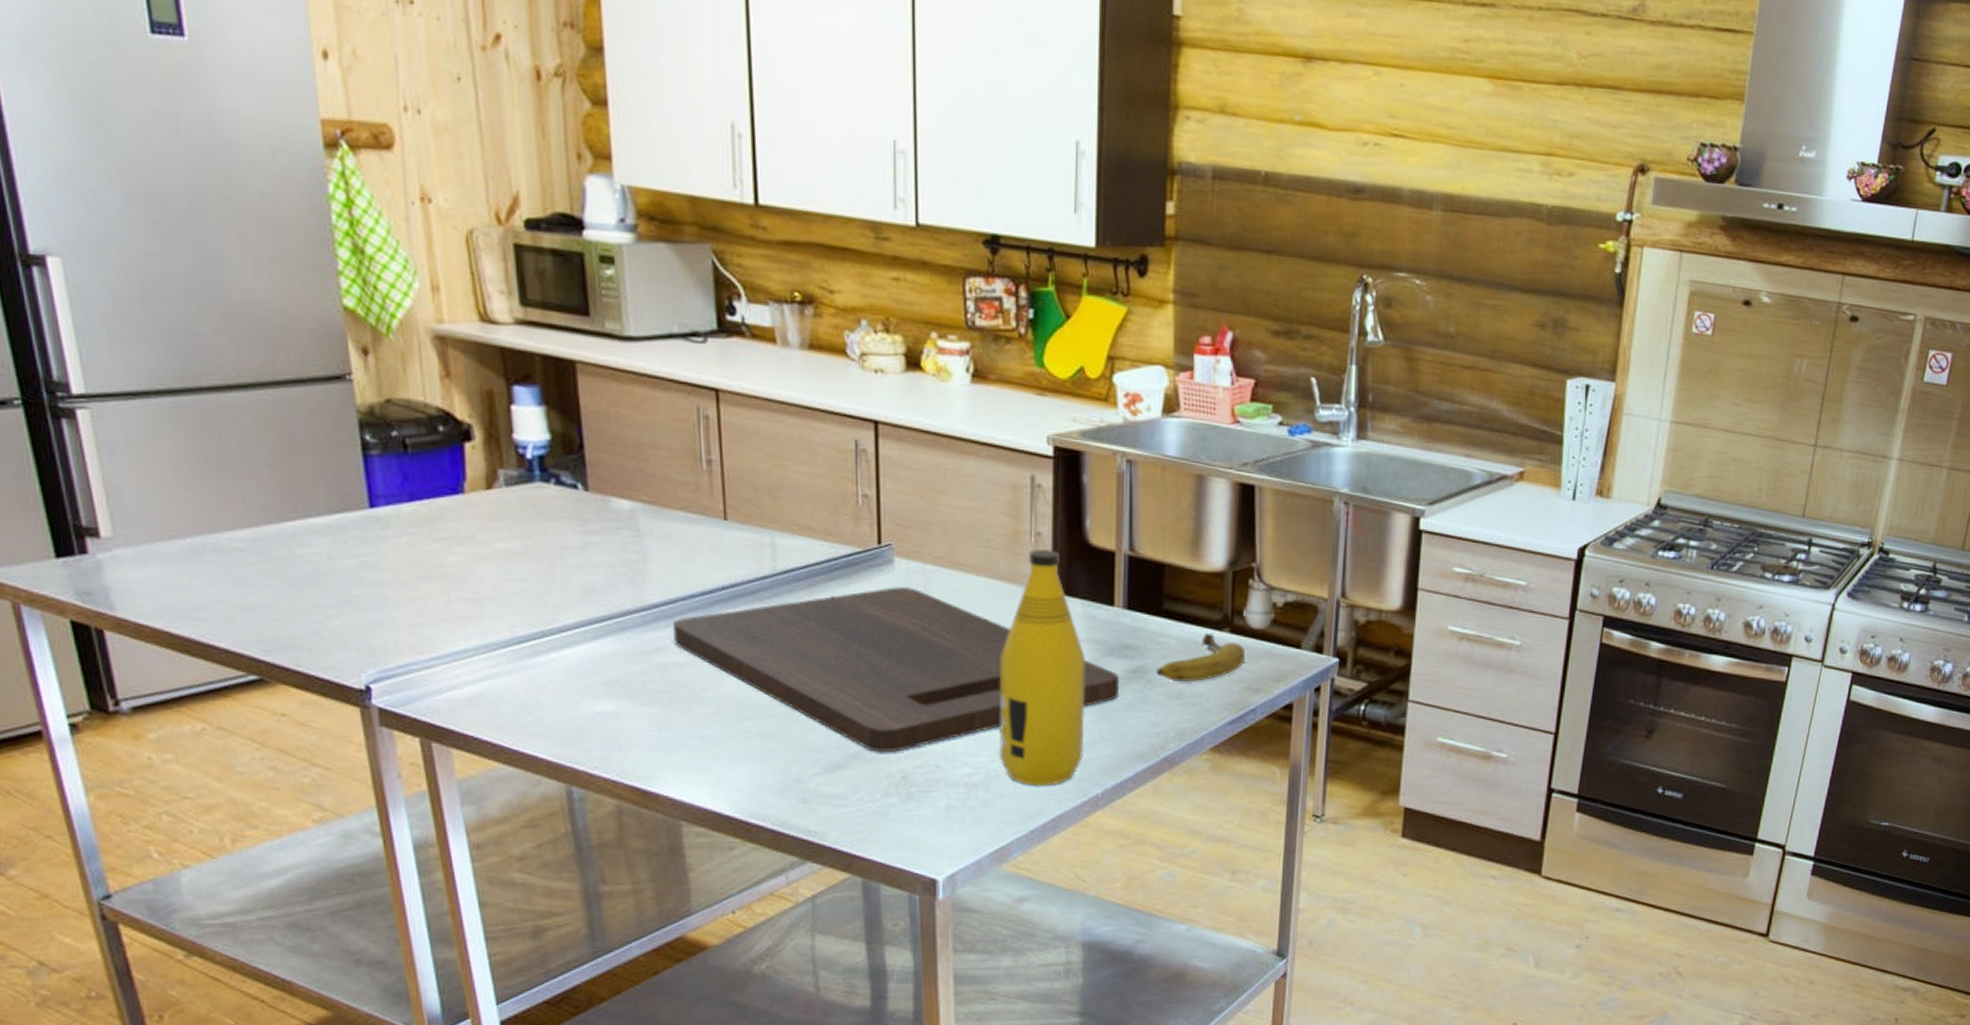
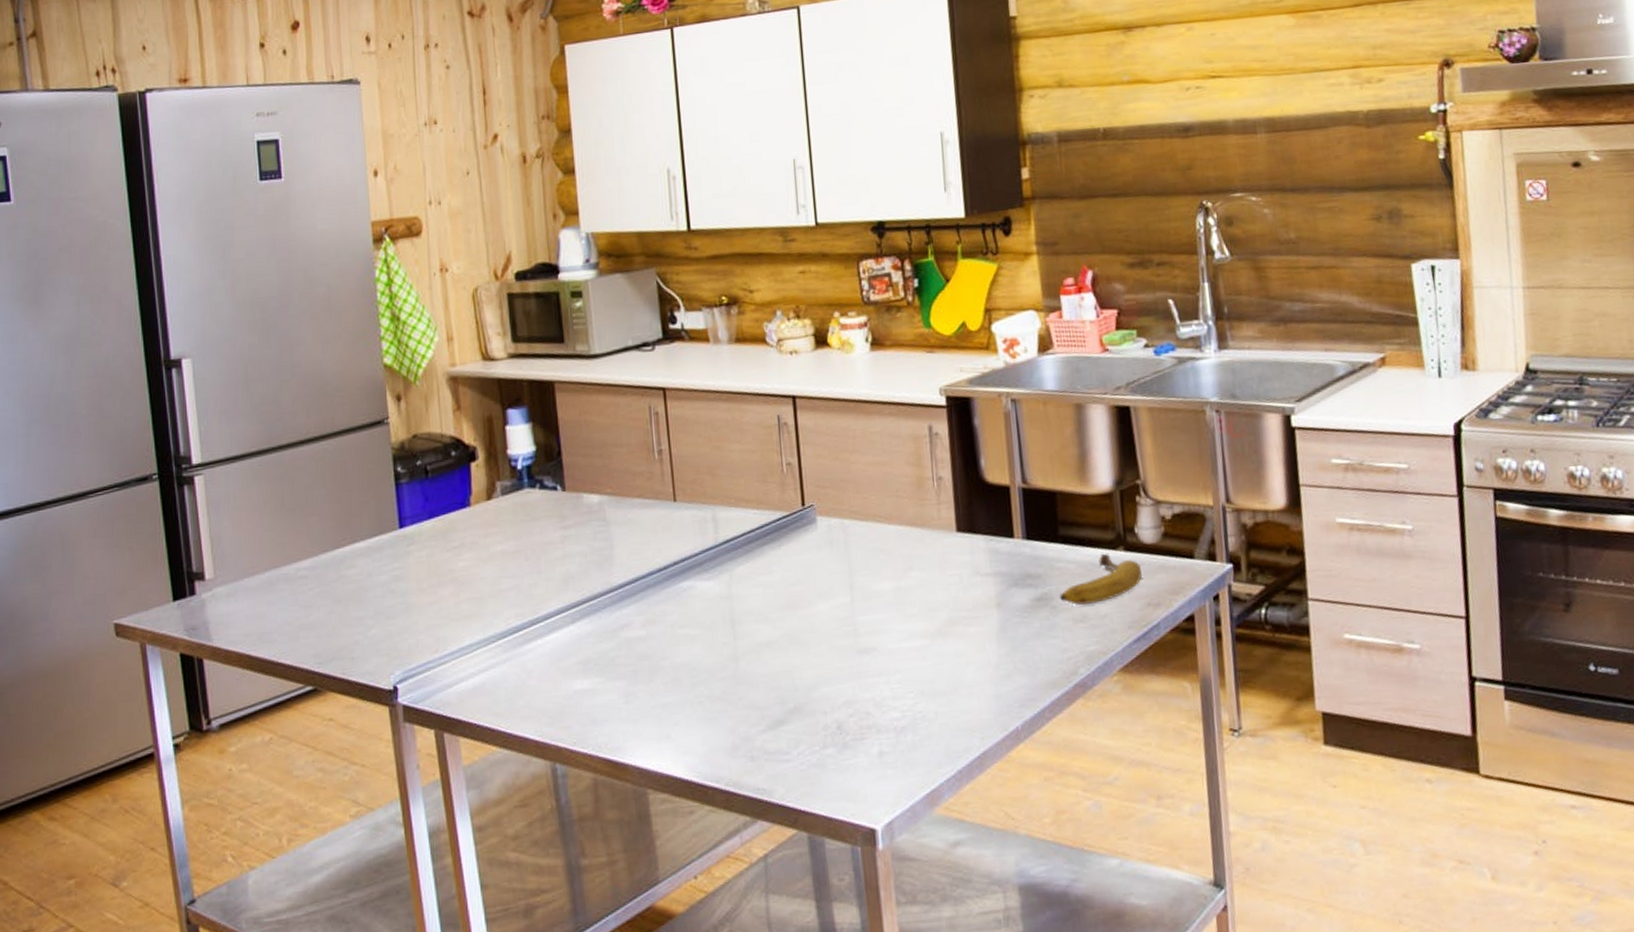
cutting board: present [673,587,1120,753] -> none [636,542,1027,705]
bottle: present [998,549,1085,786] -> none [916,491,1001,724]

